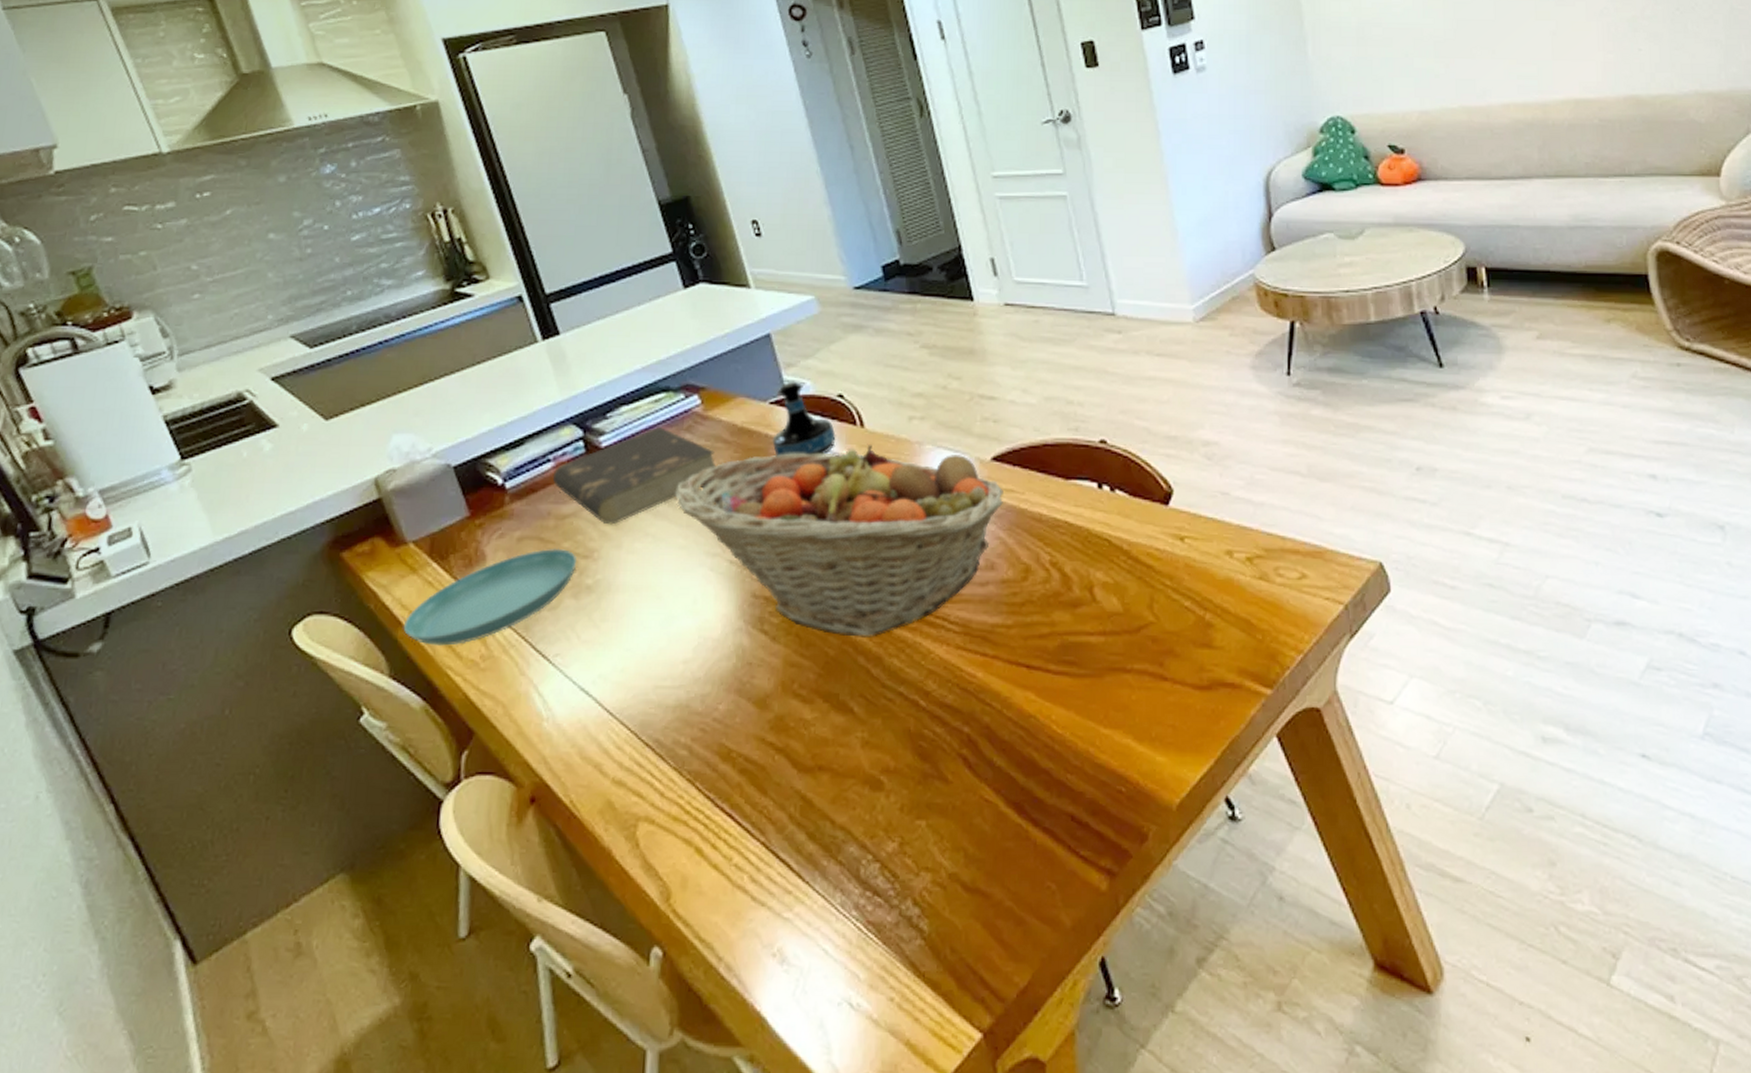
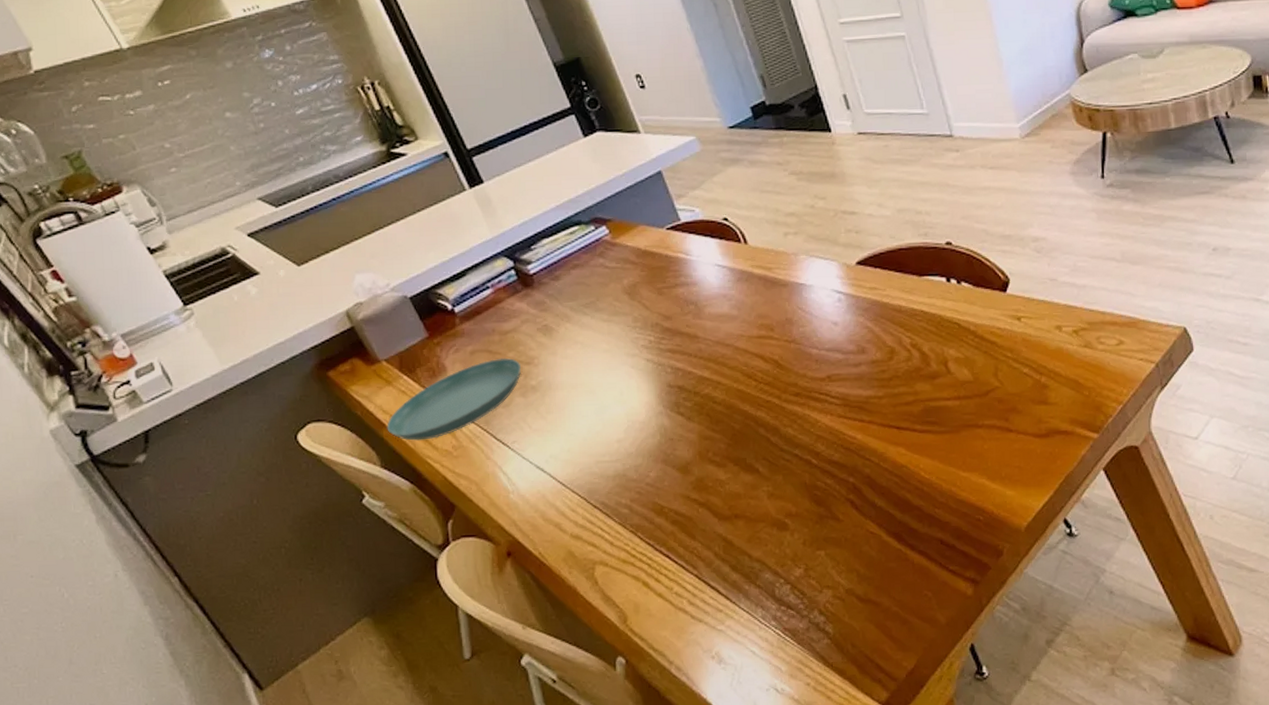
book: present [552,426,715,525] -> none [492,254,626,337]
fruit basket: present [675,445,1005,637] -> none [596,258,869,413]
tequila bottle: present [772,381,836,456] -> none [672,209,725,272]

